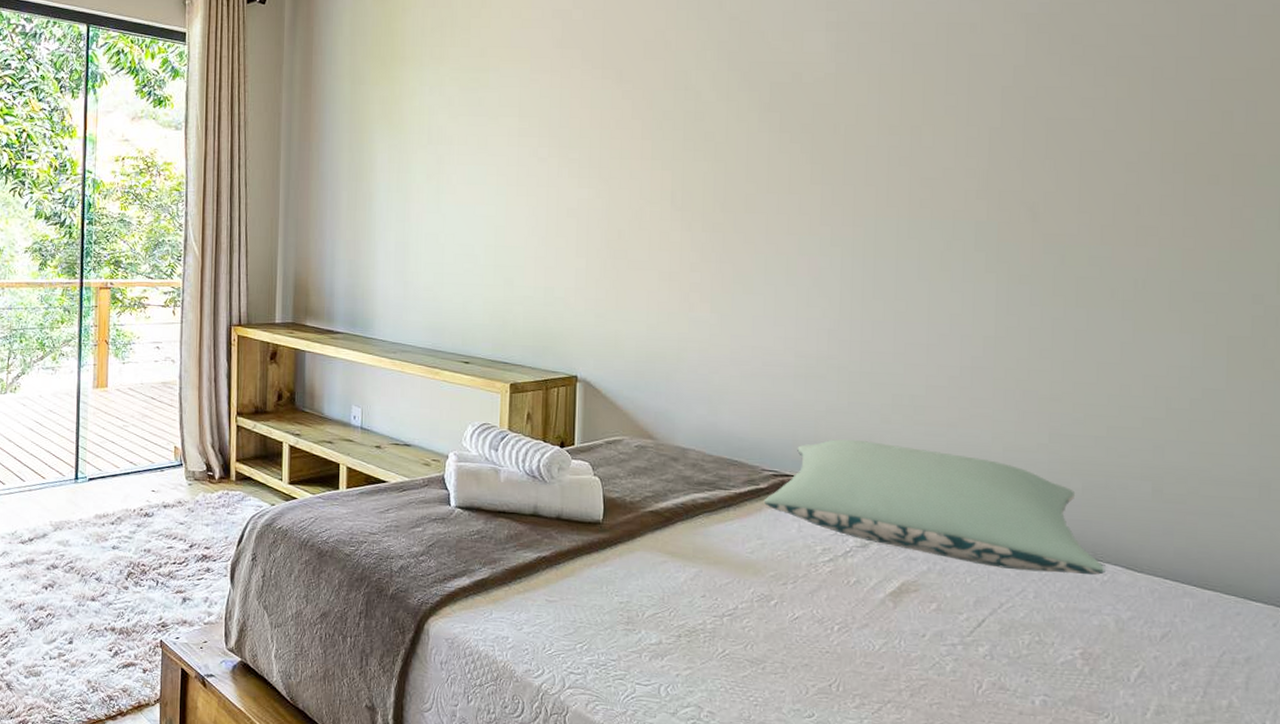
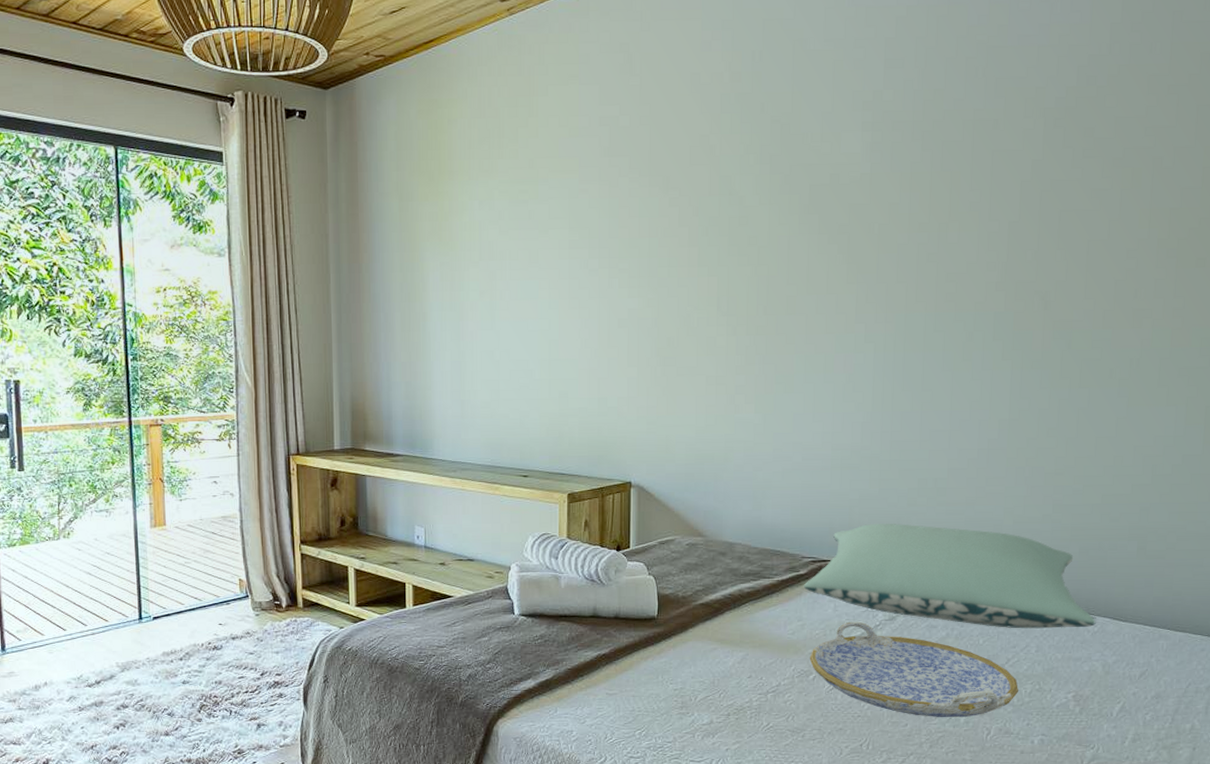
serving tray: none [770,545,1014,666] -> present [809,621,1018,718]

